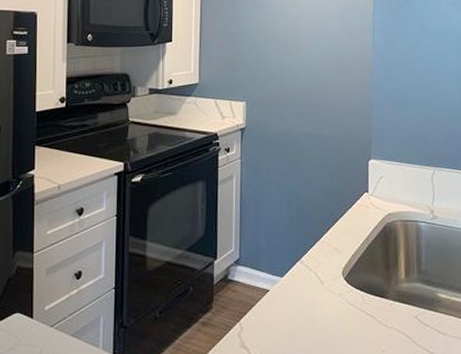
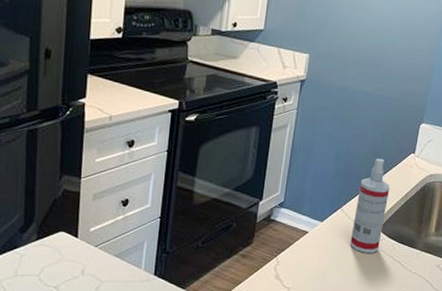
spray bottle: none [315,201,349,309] -> present [350,158,391,253]

